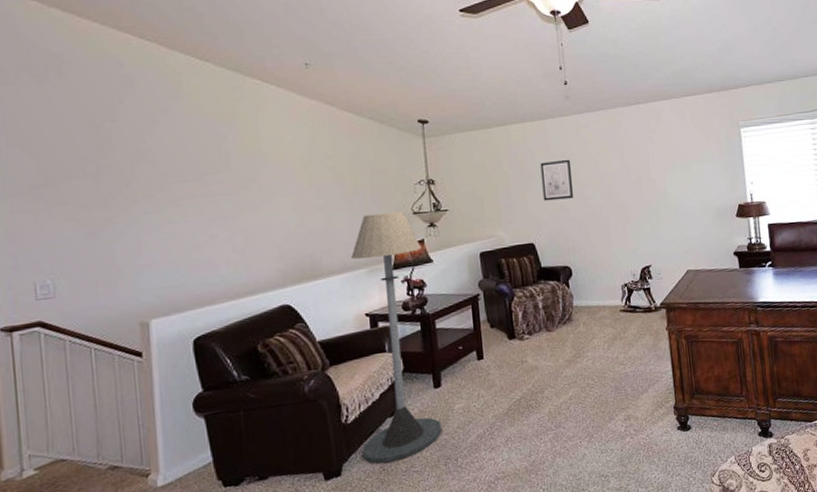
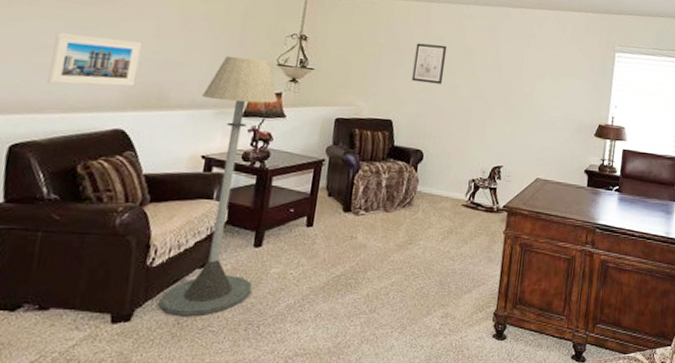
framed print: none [206,220,288,276] -> present [47,32,143,87]

